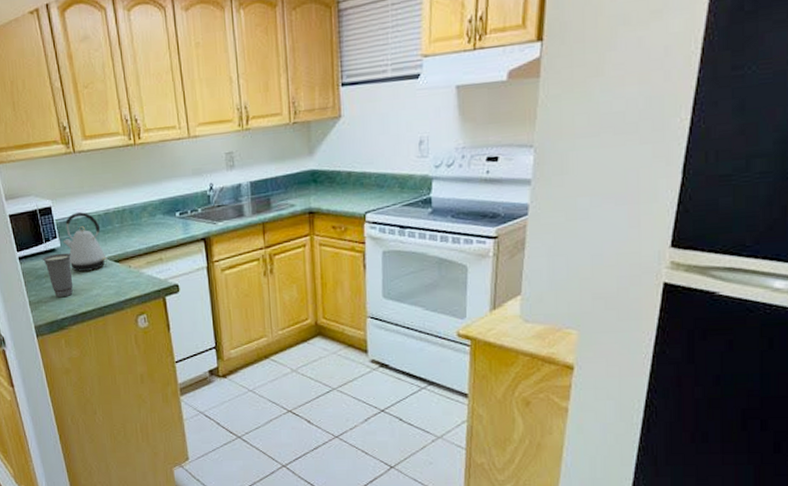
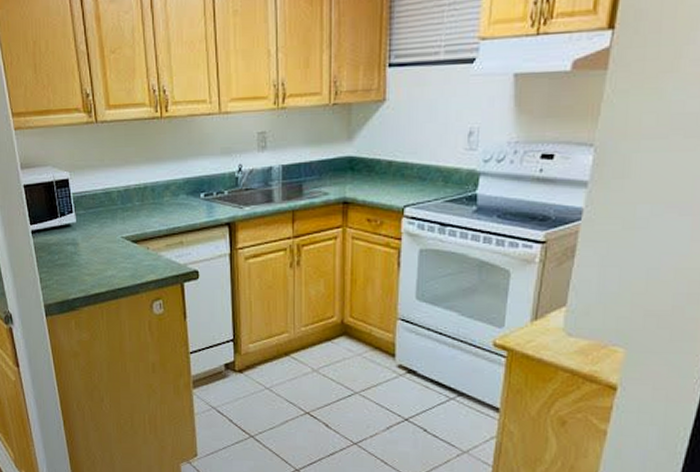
cup: present [42,252,73,298] -> none [56,229,88,277]
kettle: present [62,212,108,272] -> none [78,187,125,250]

